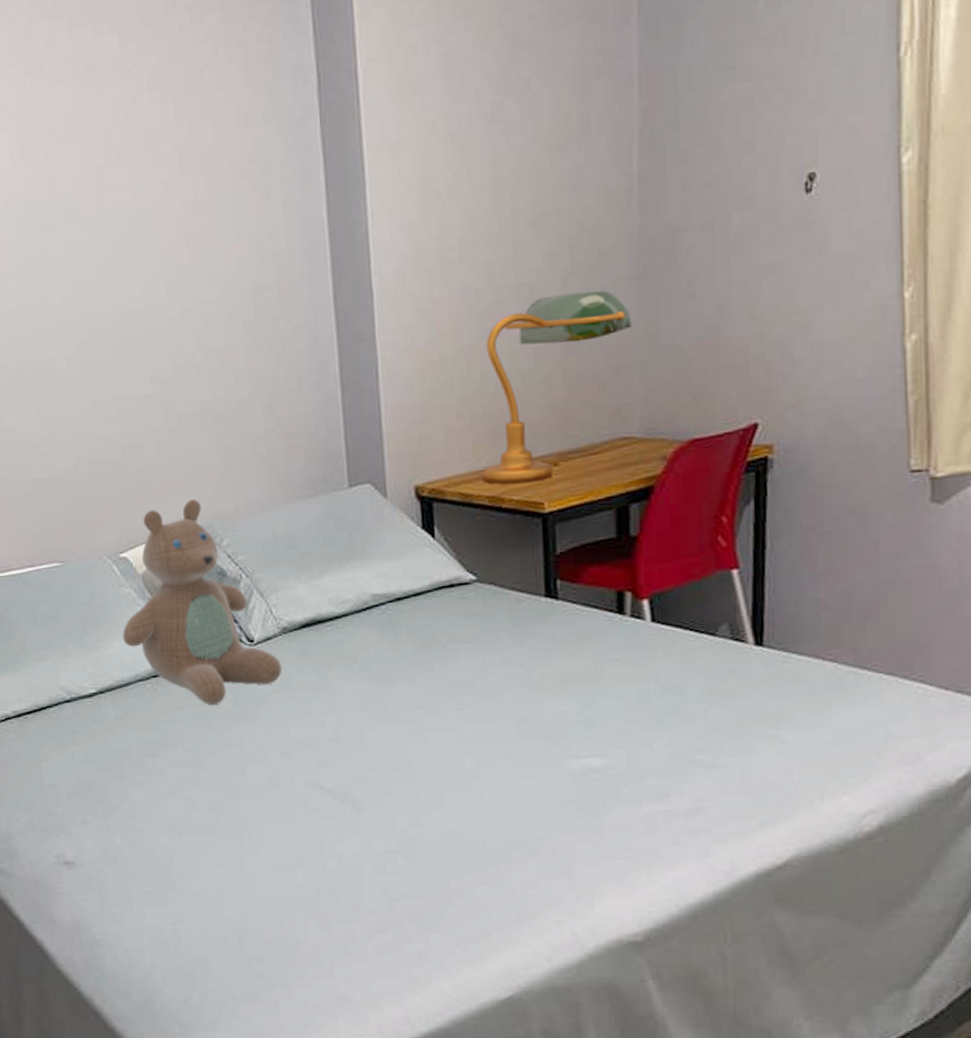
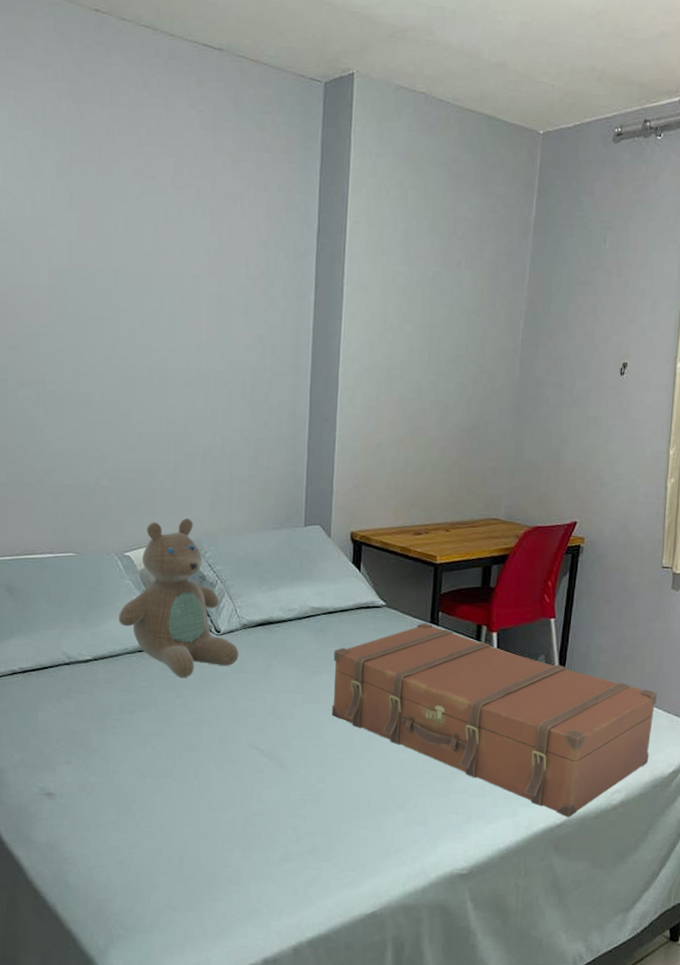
suitcase: none [411,596,924,855] -> present [331,622,657,818]
desk lamp: present [482,290,633,485] -> none [397,412,507,541]

